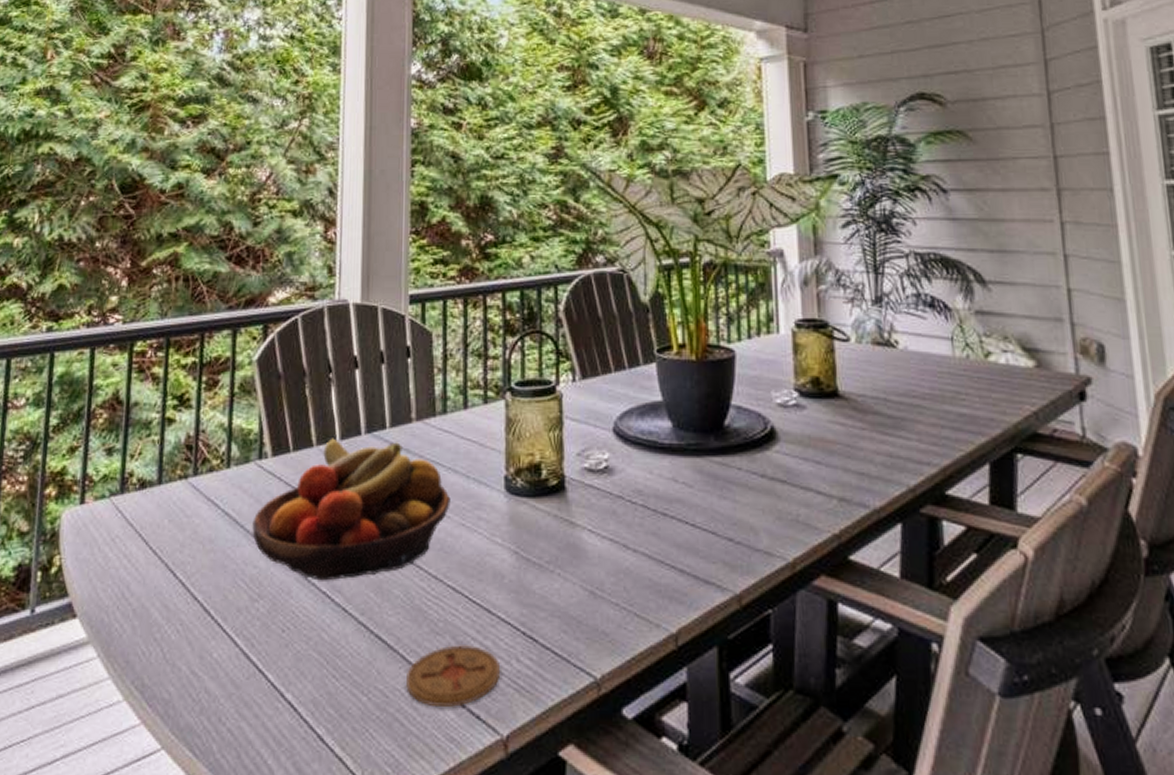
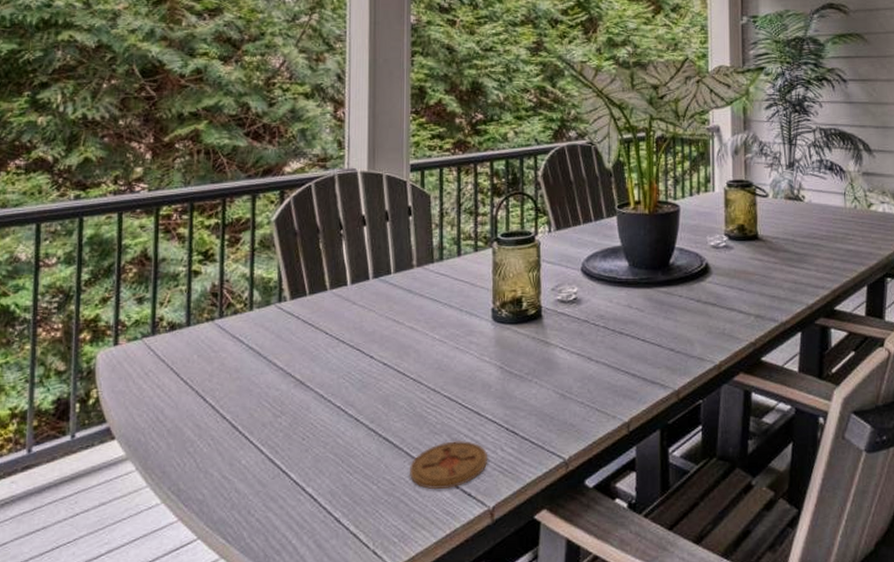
fruit bowl: present [252,438,451,581] -> none [274,283,446,398]

